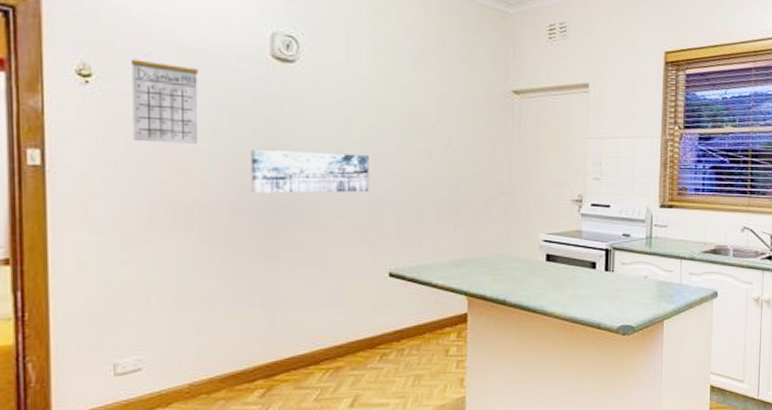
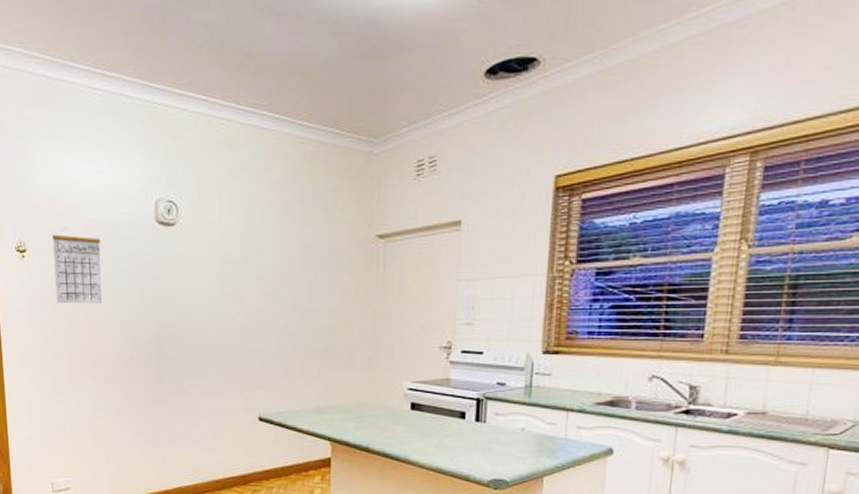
wall art: present [251,150,369,194] -> none [142,306,240,345]

